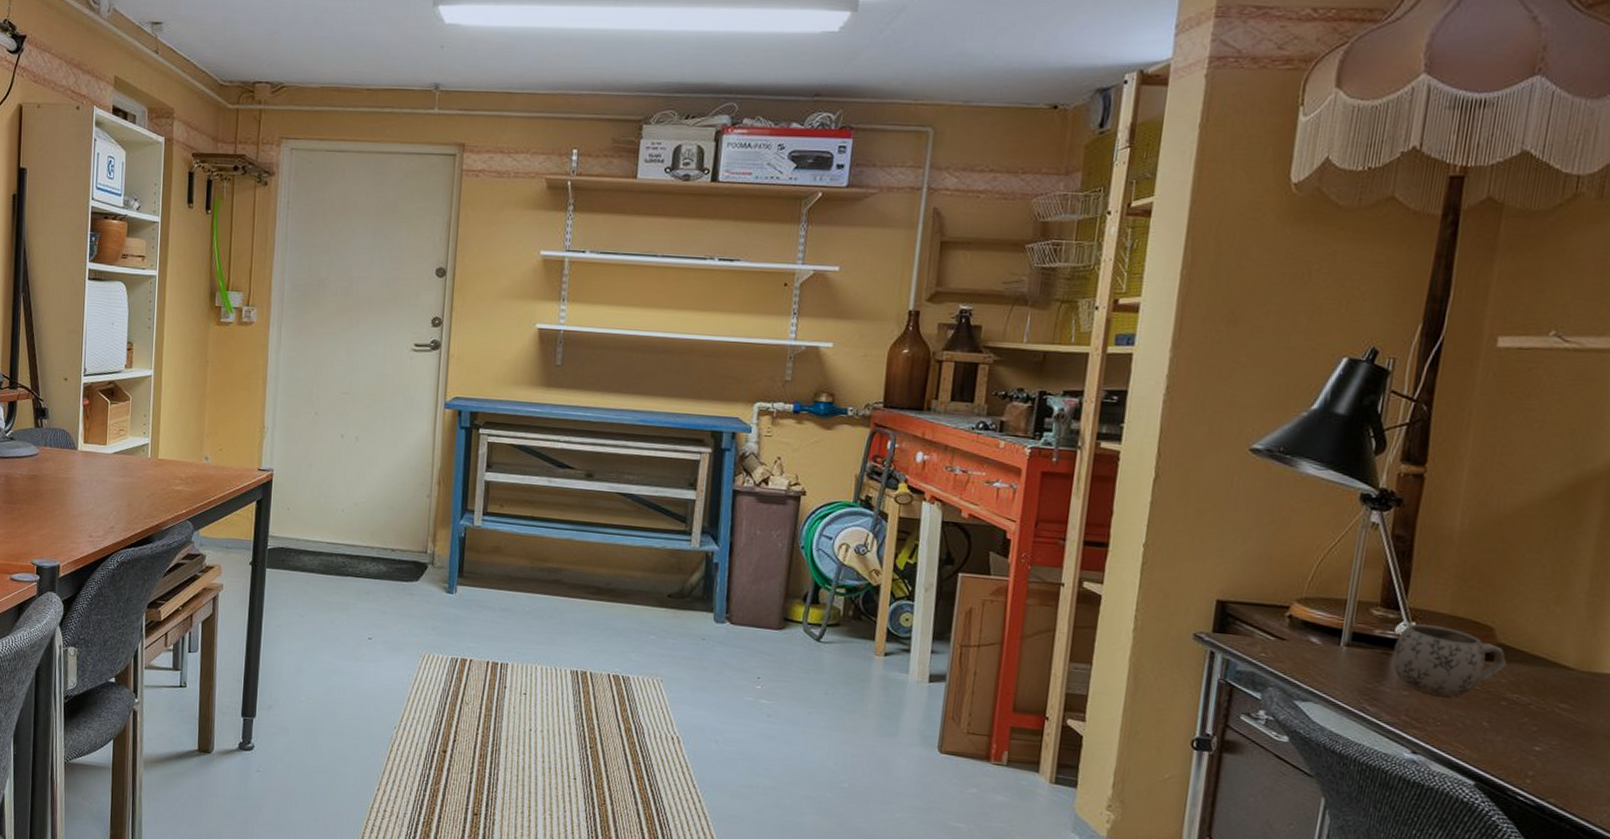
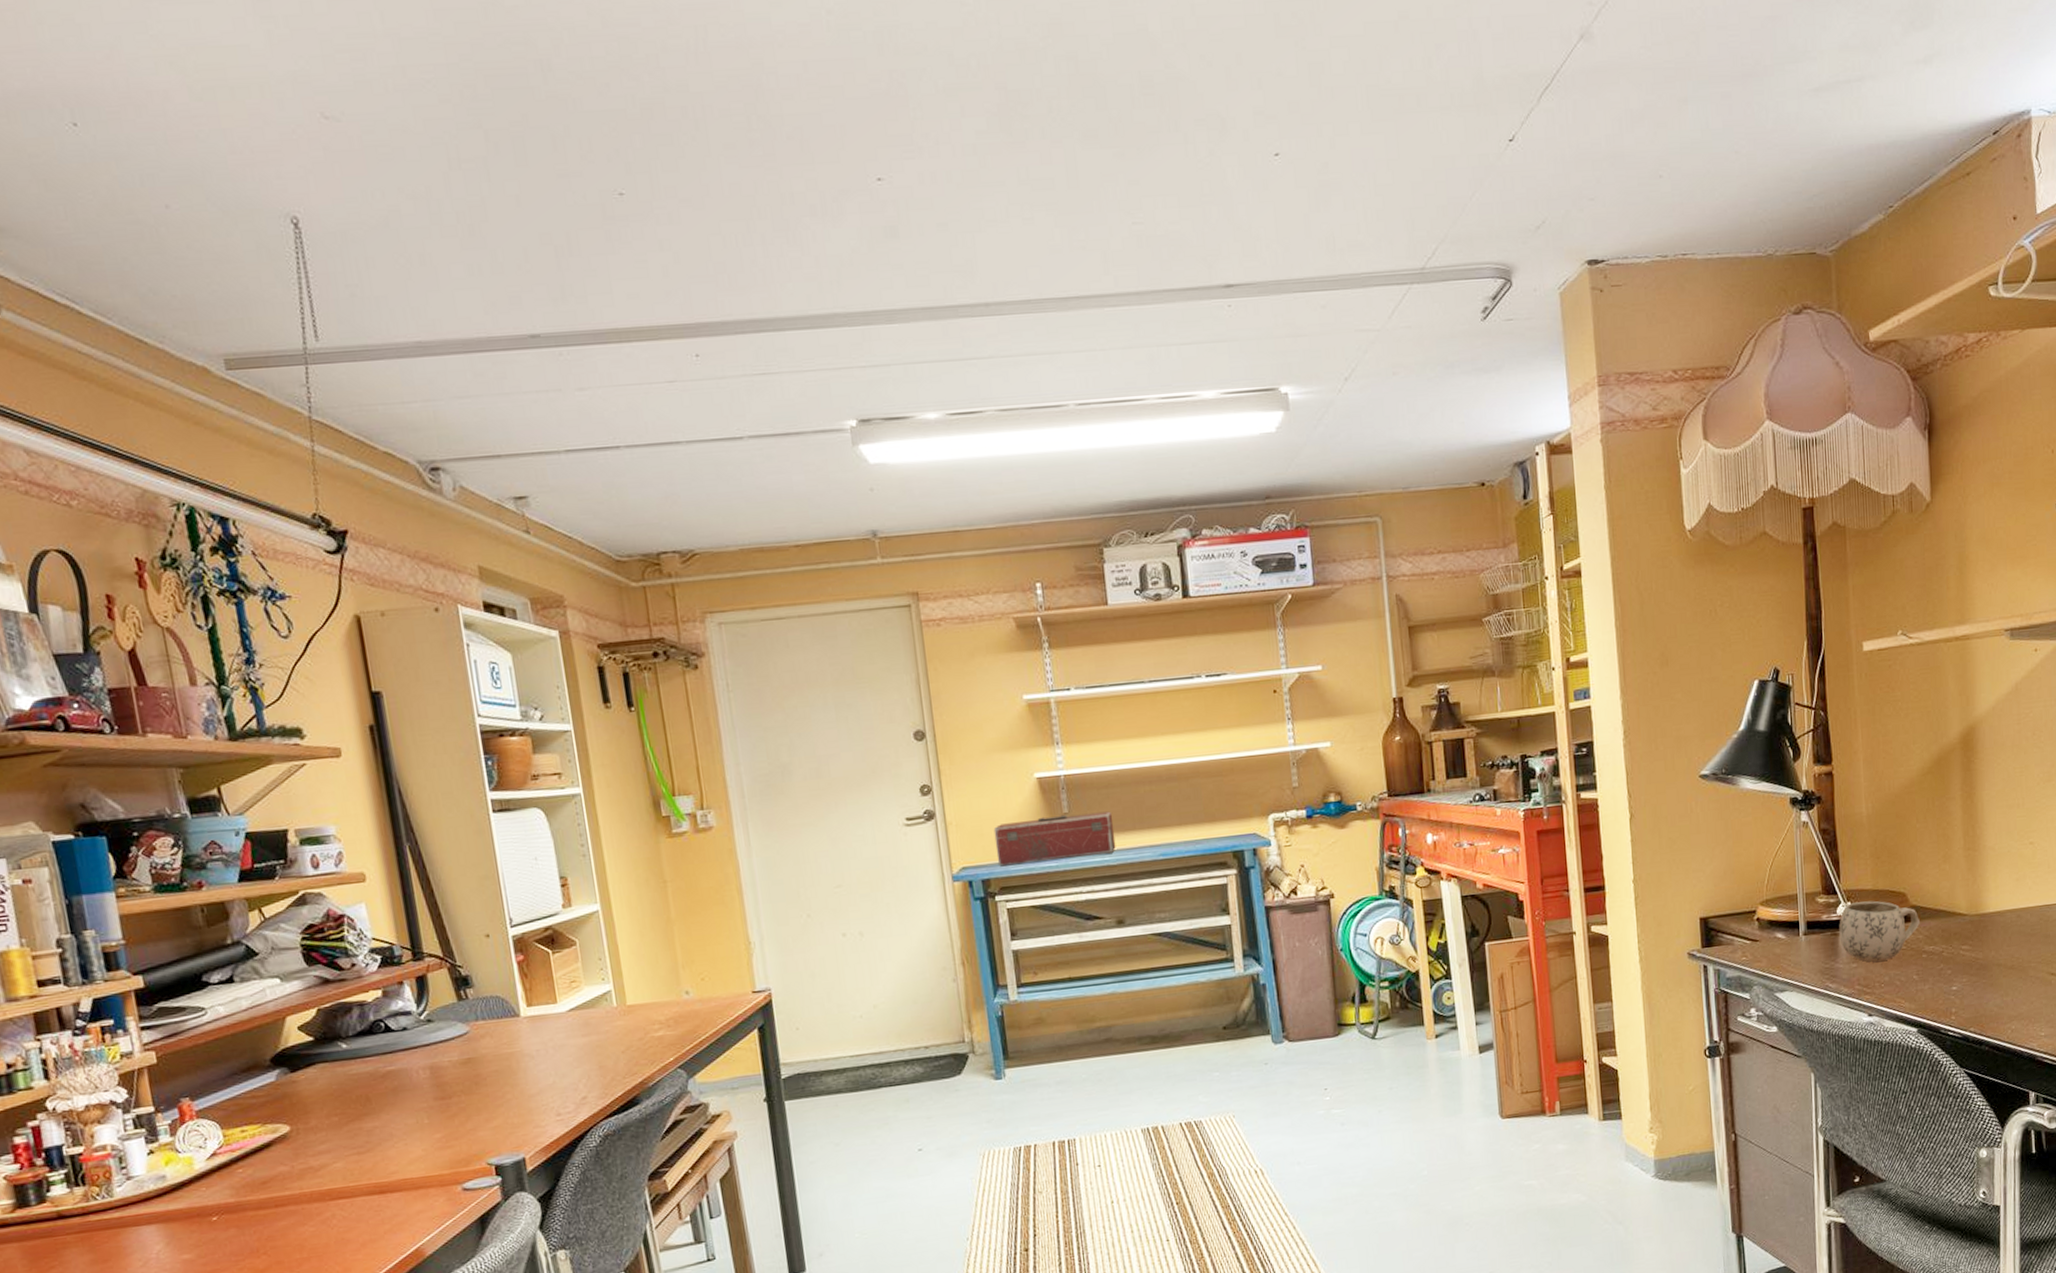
toolbox: none [487,364,602,411] -> present [993,811,1116,867]

